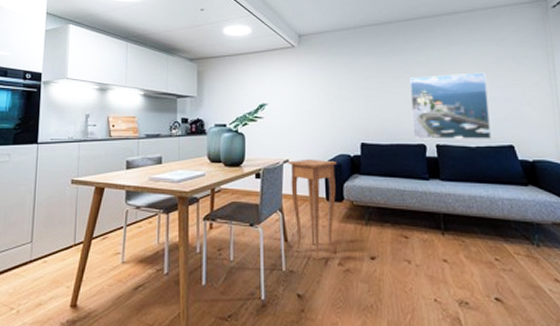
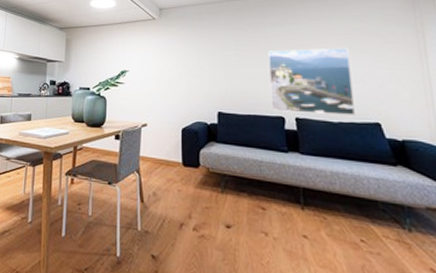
side table: present [288,158,338,260] -> none [146,124,194,224]

